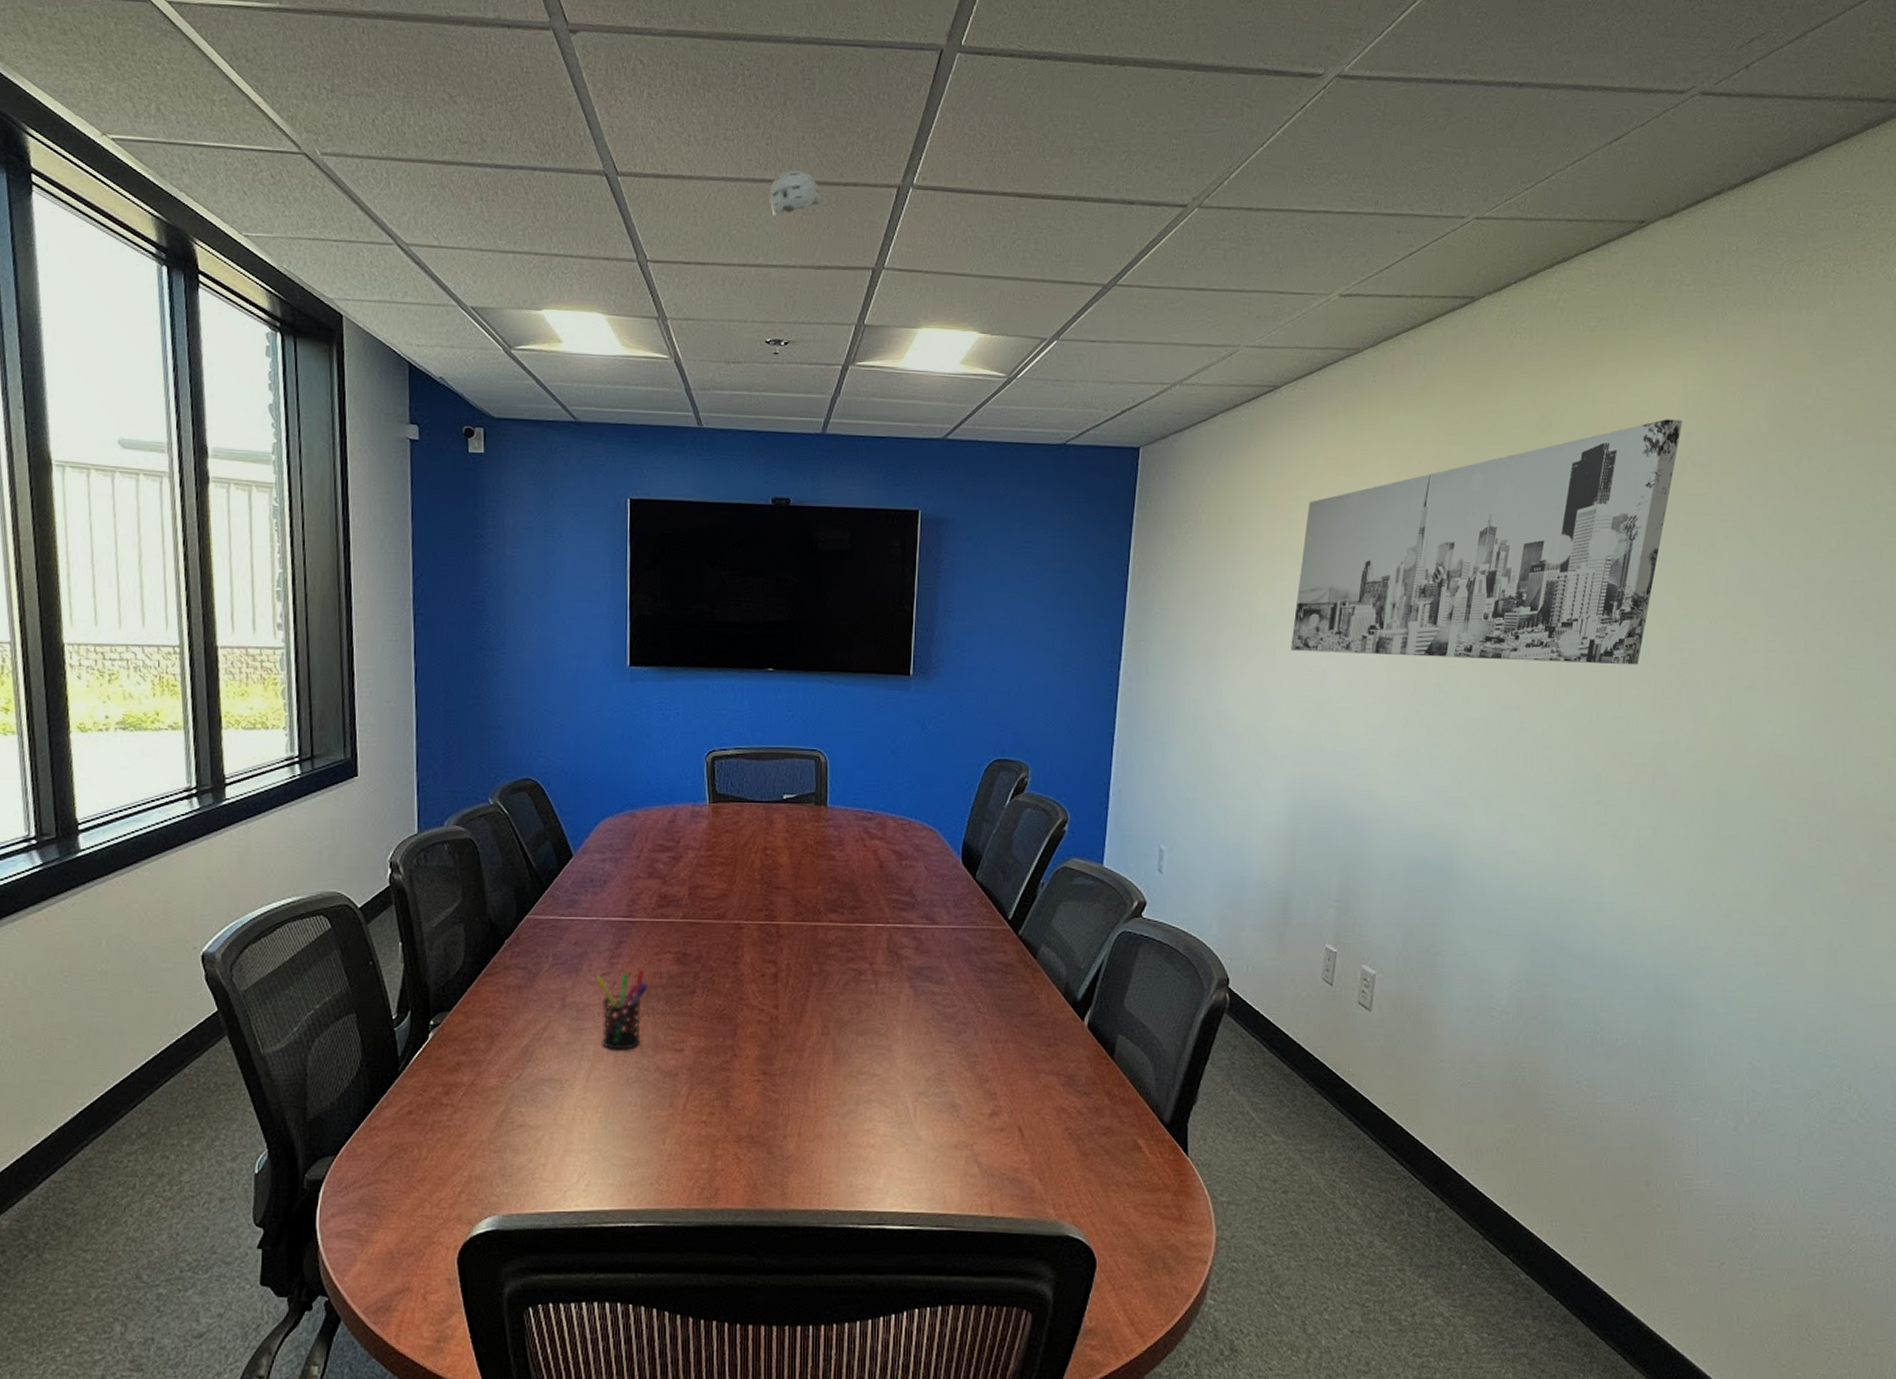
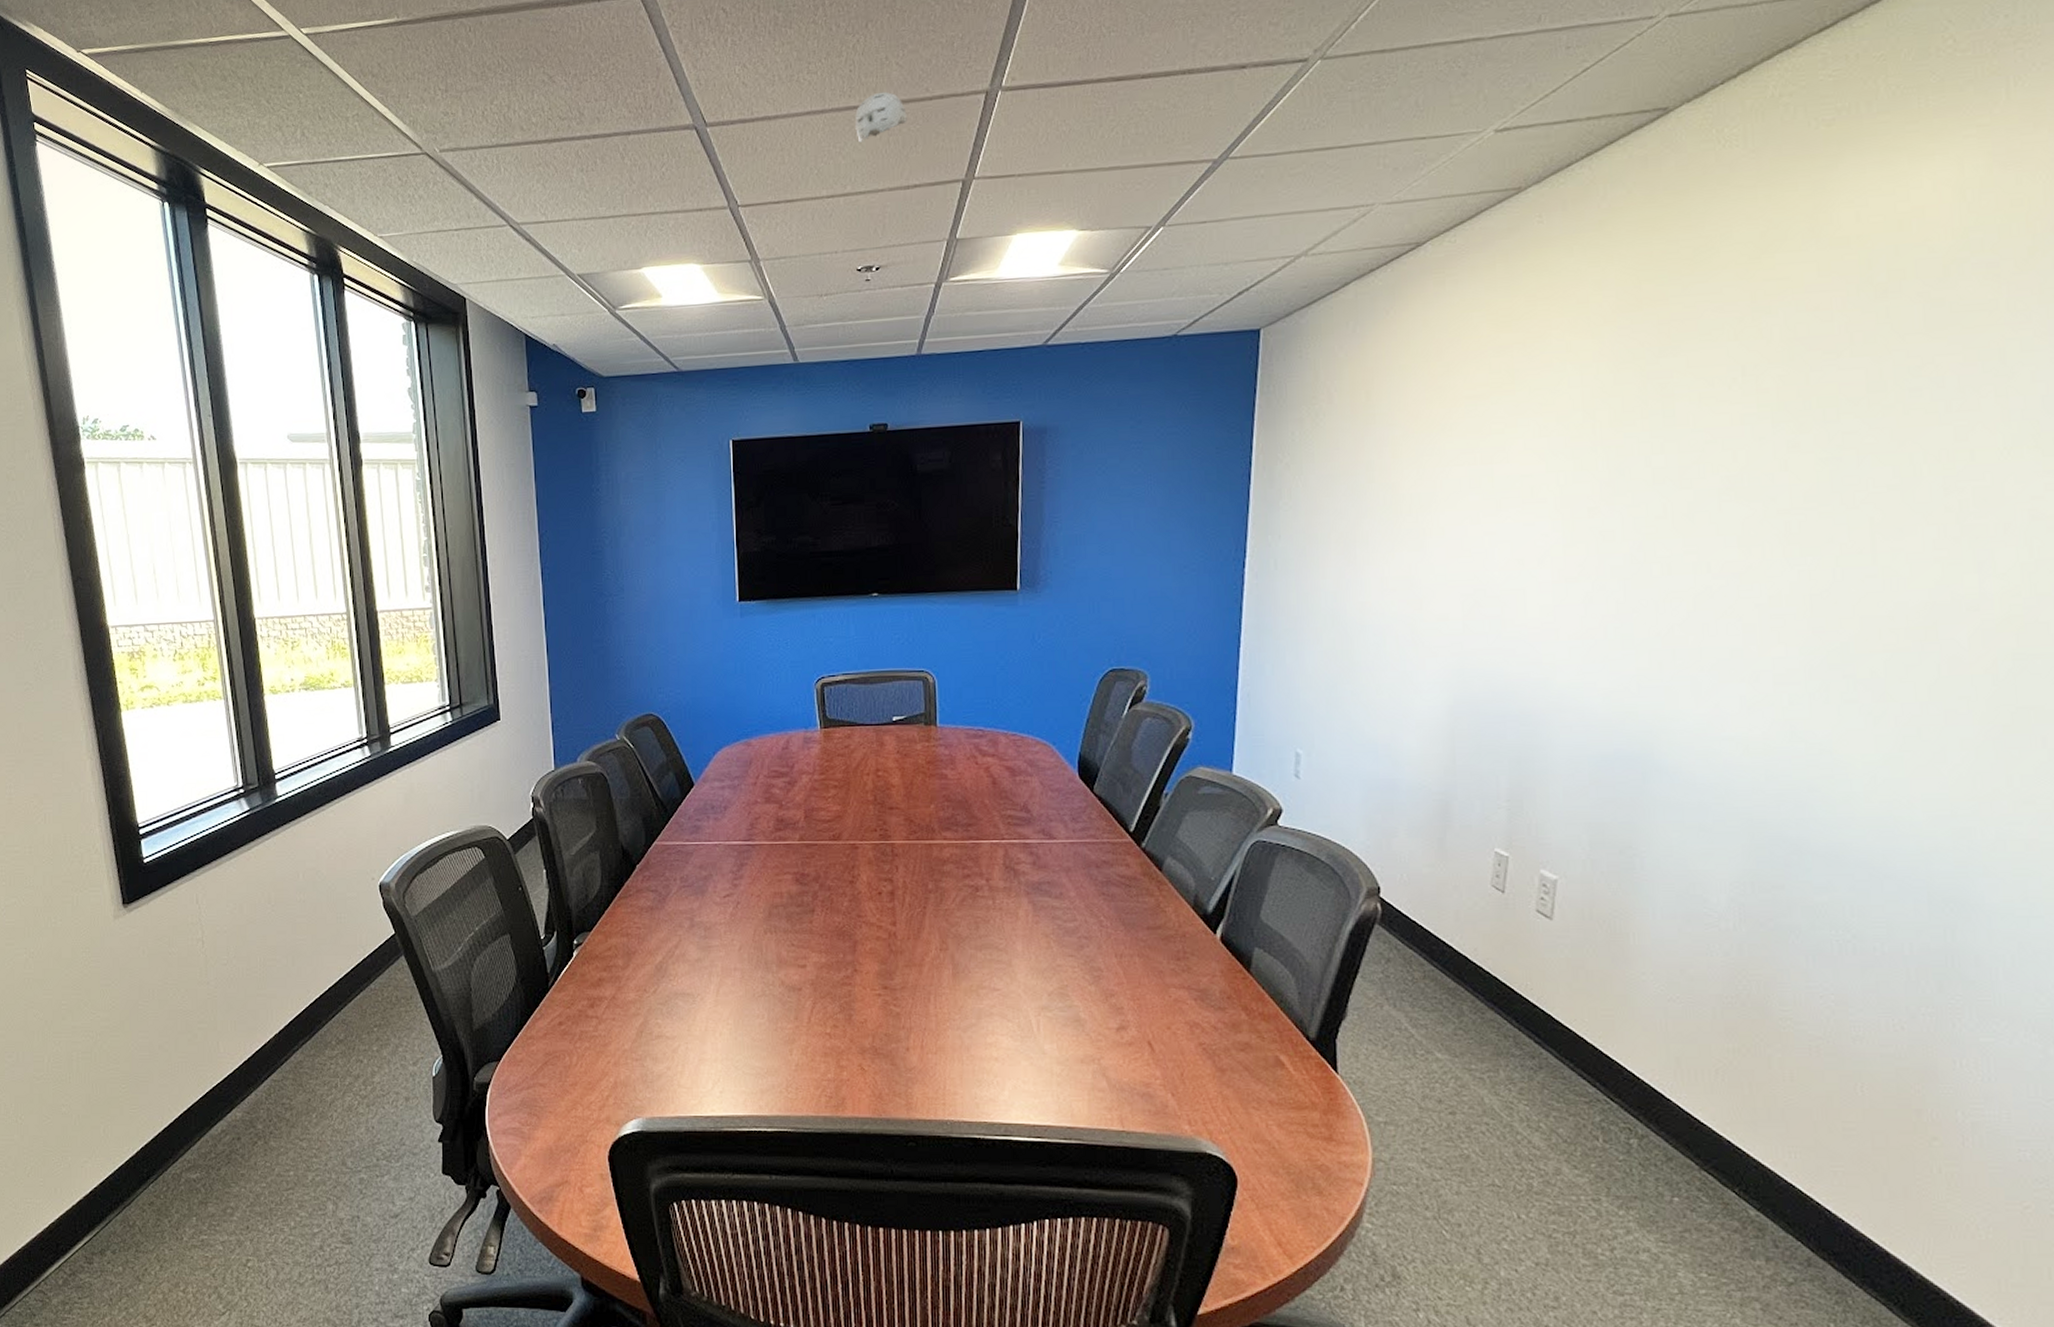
pen holder: present [596,968,649,1050] -> none [721,889,771,966]
wall art: present [1291,419,1682,665] -> none [1444,215,1958,532]

